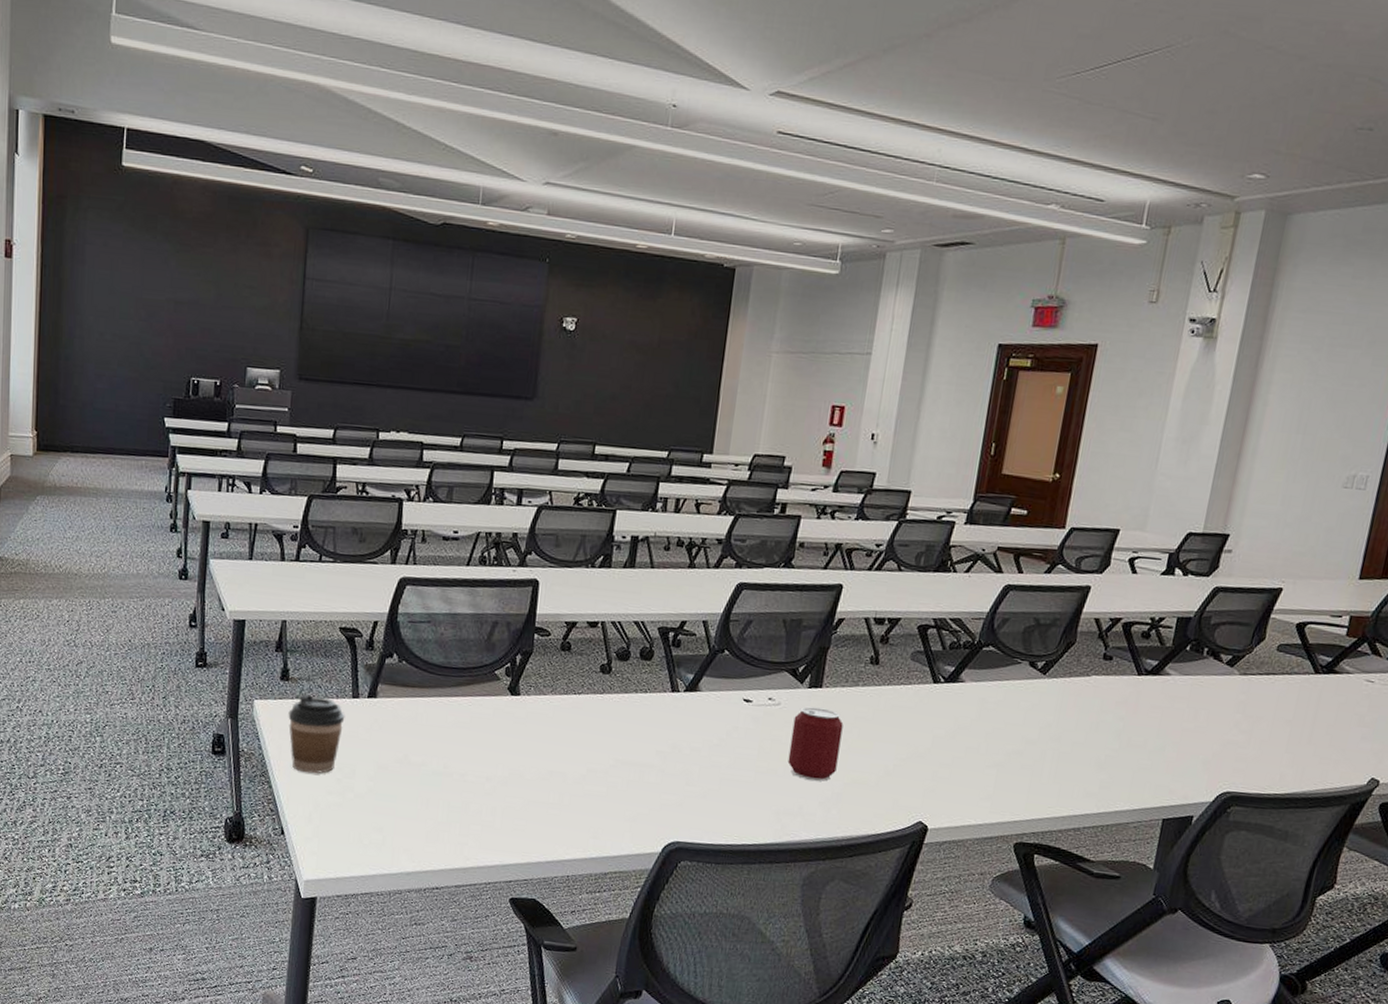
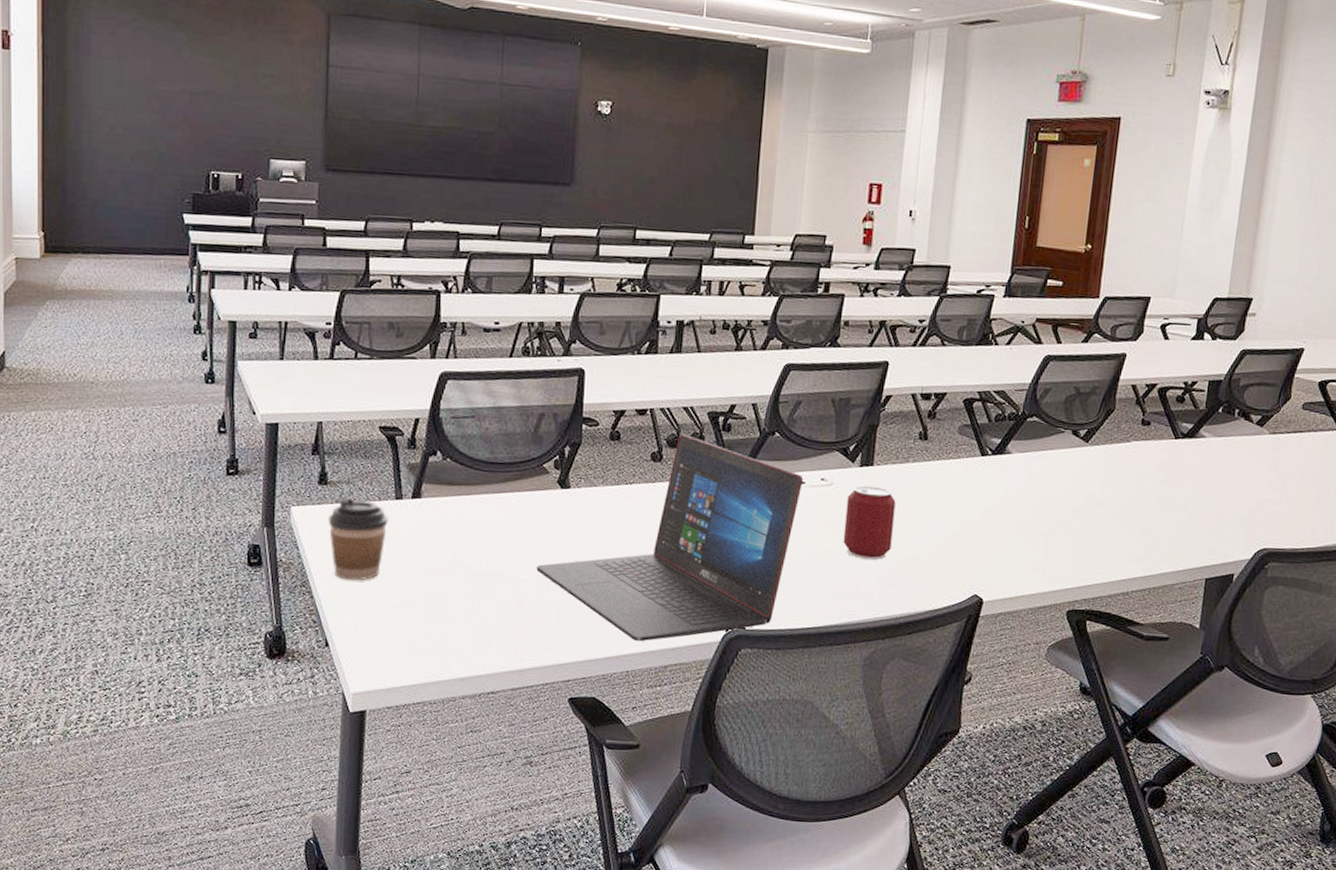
laptop: none [484,648,751,848] -> present [536,434,804,641]

